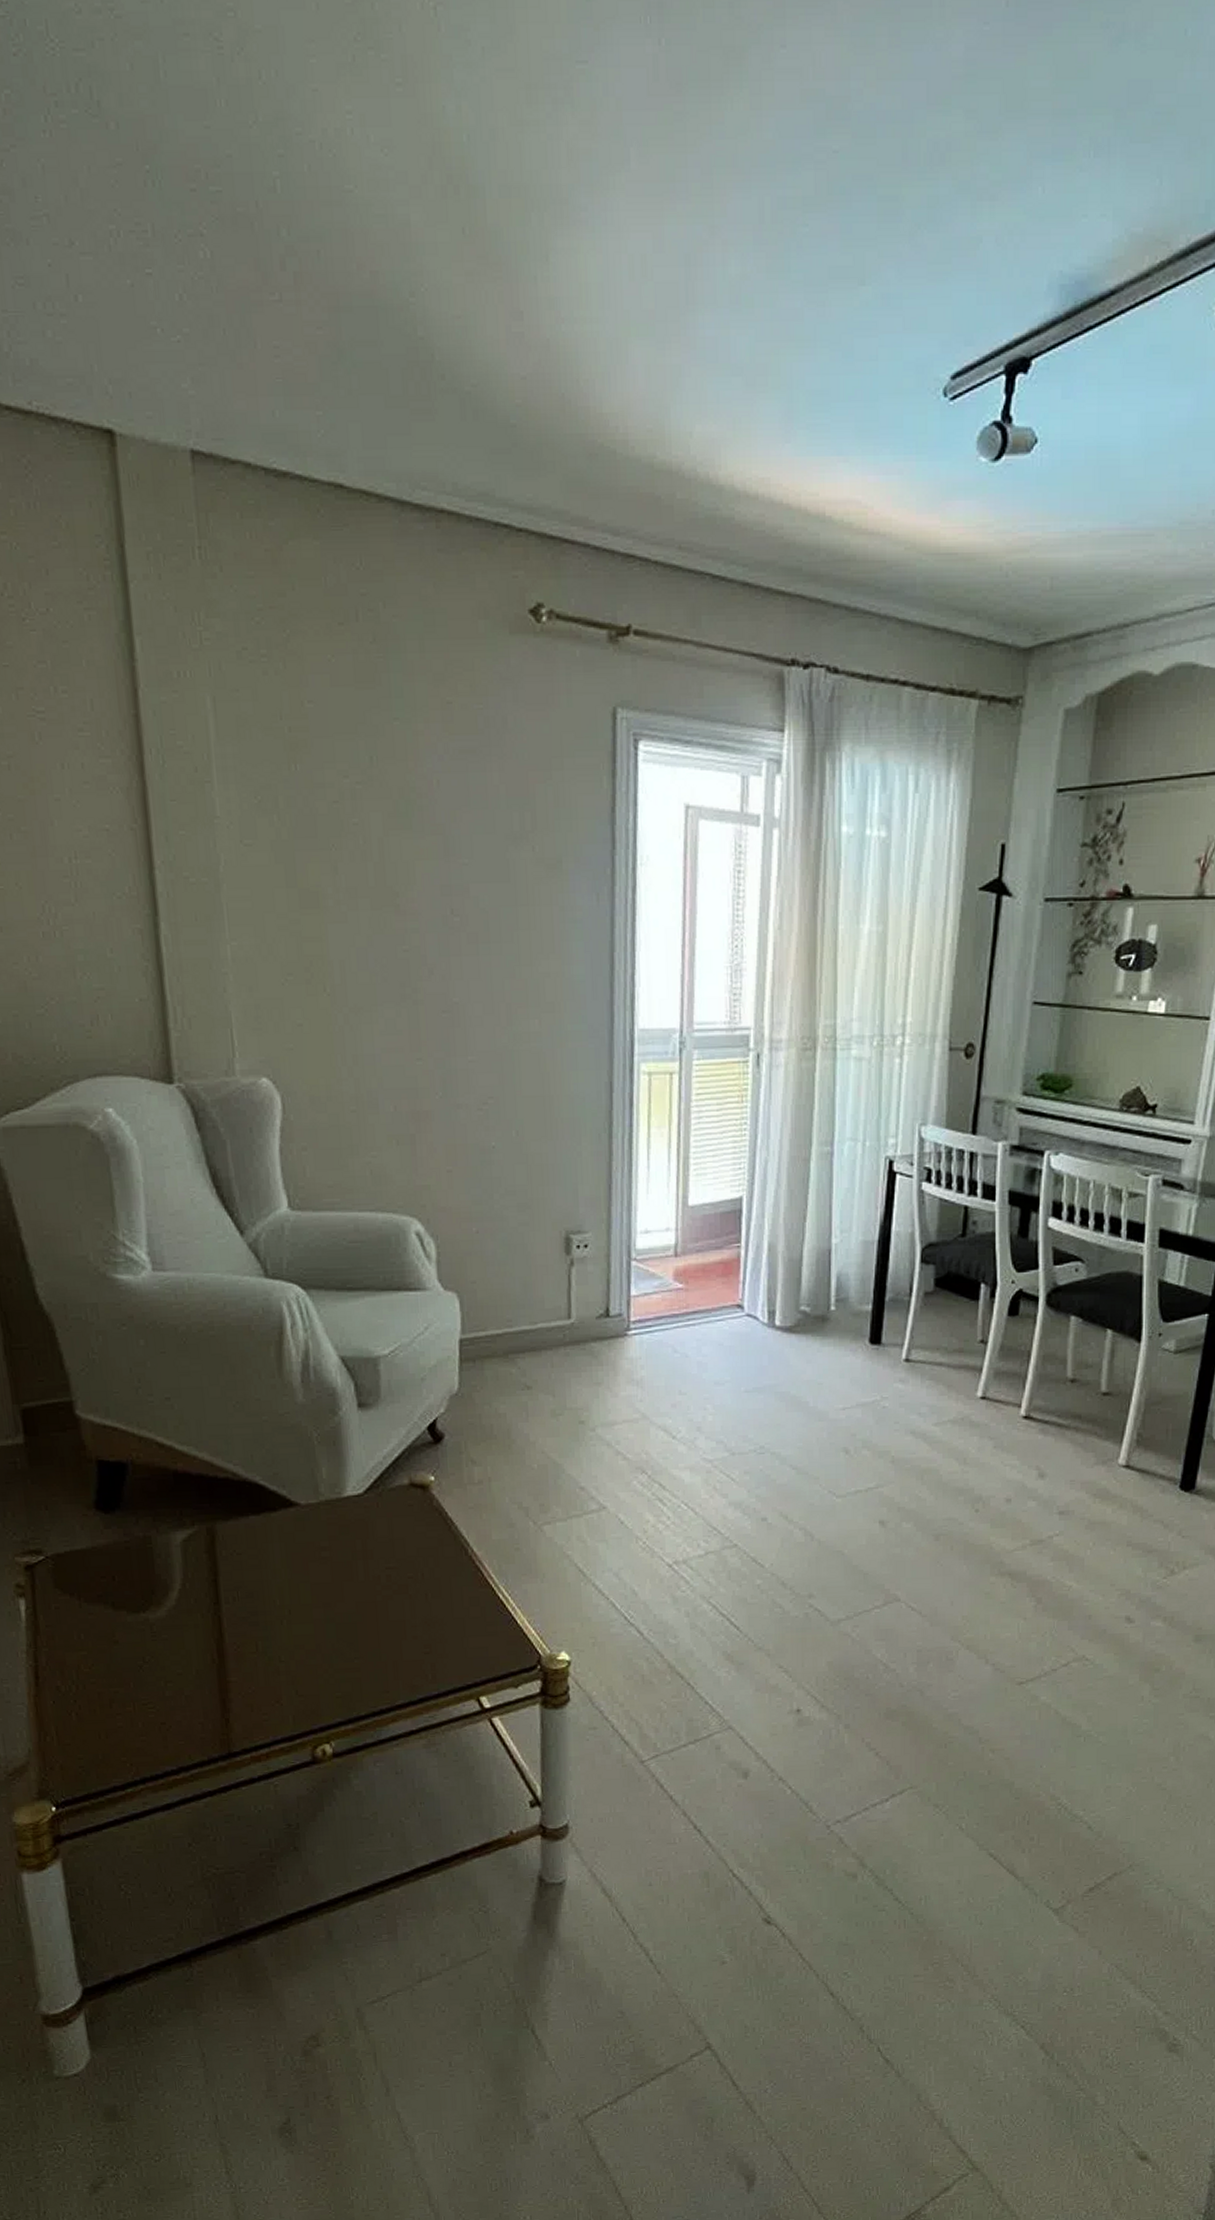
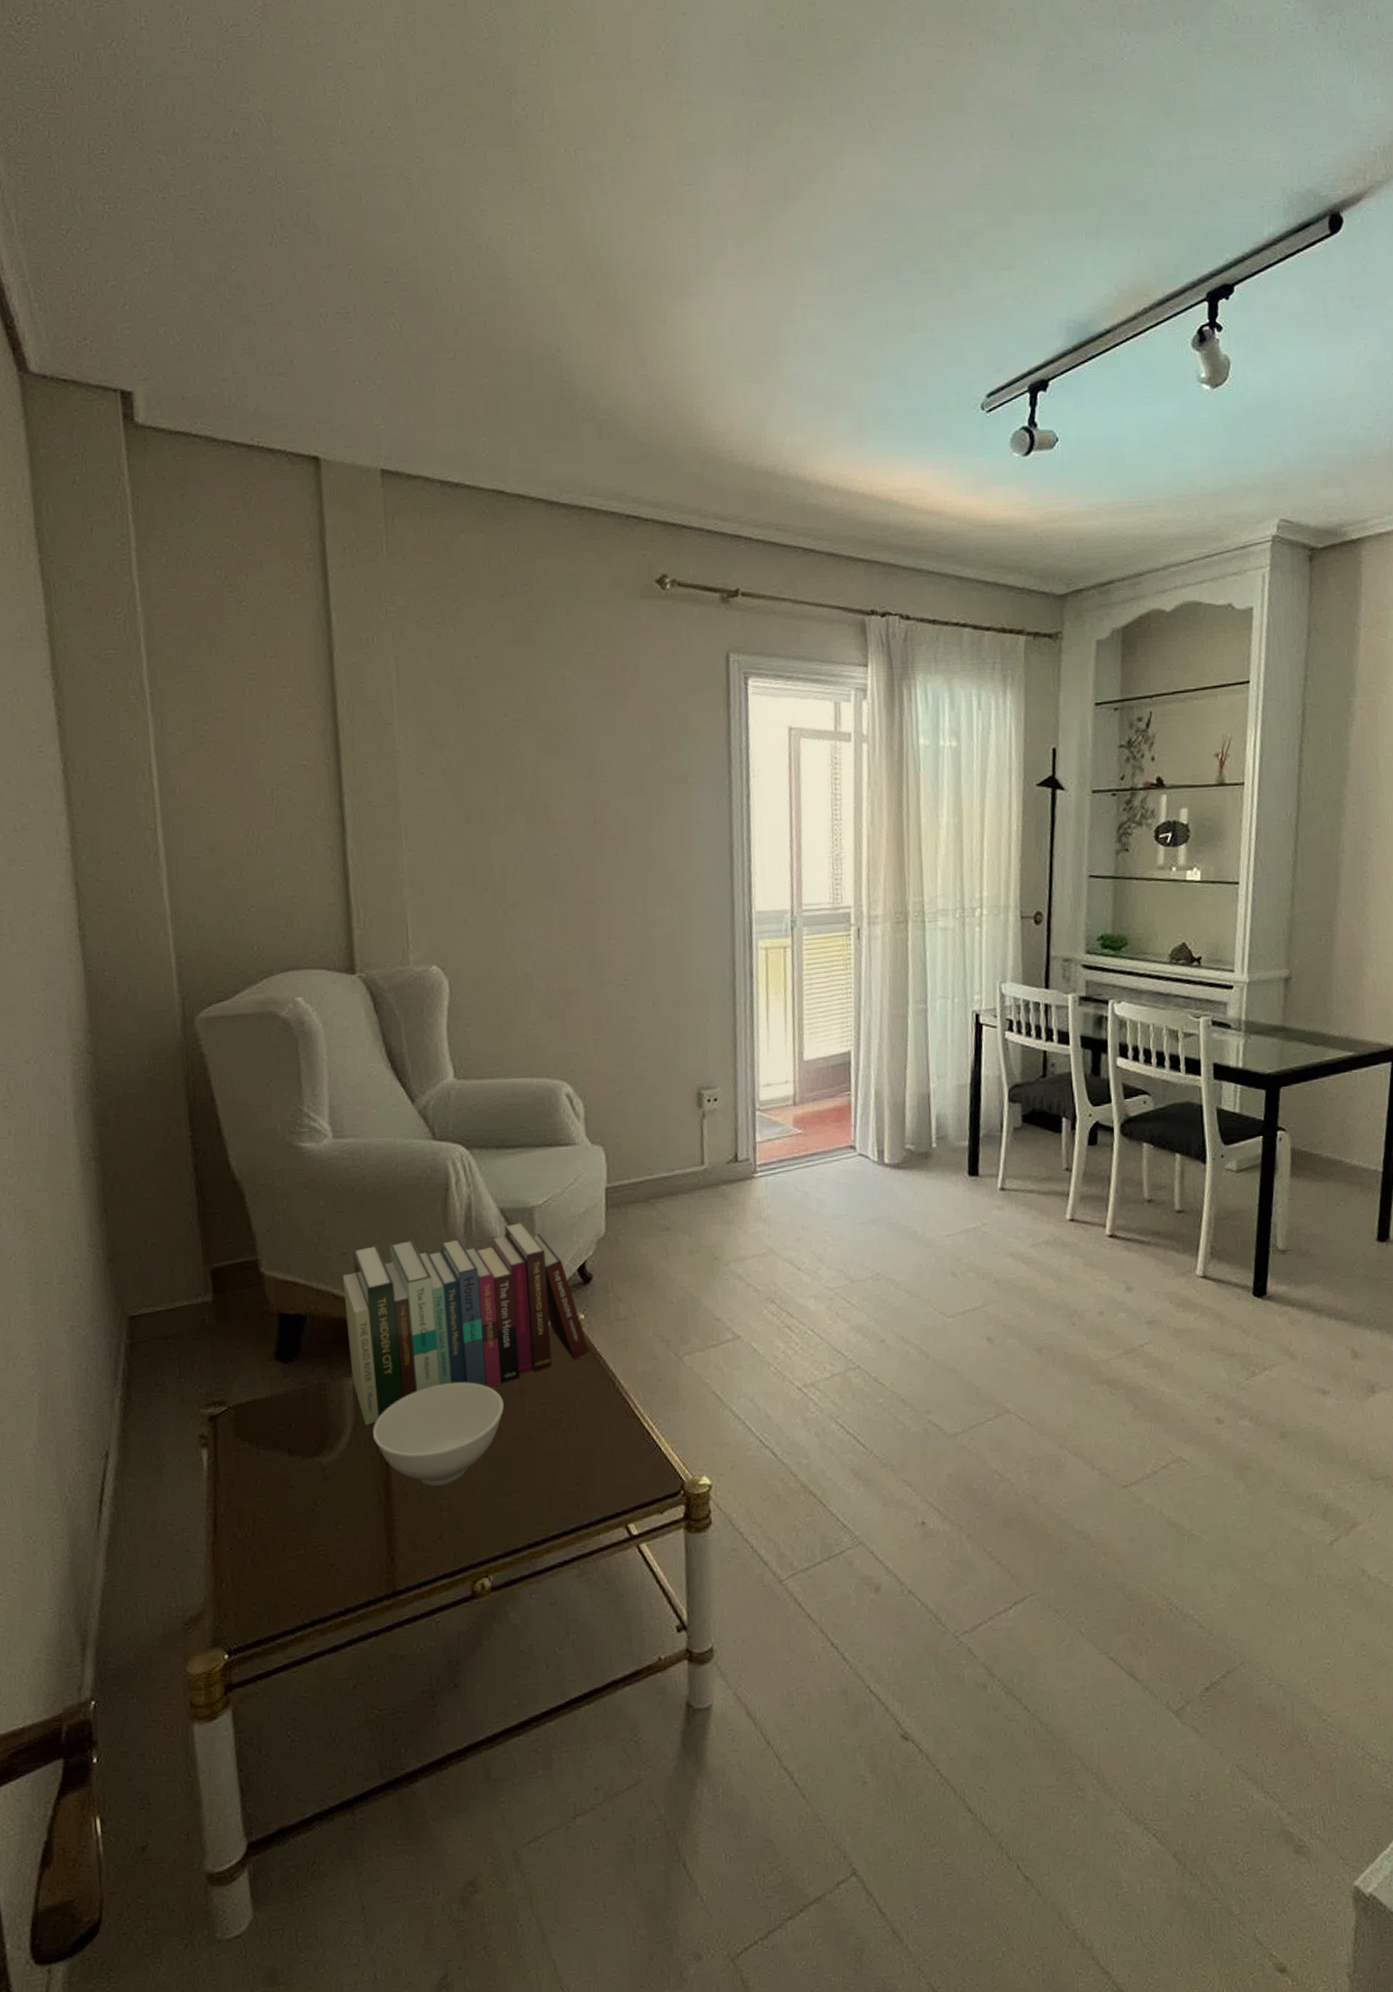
books: none [166,1372,440,1583] -> present [342,1221,590,1426]
bowl: none [203,1541,346,1649] -> present [373,1382,504,1486]

